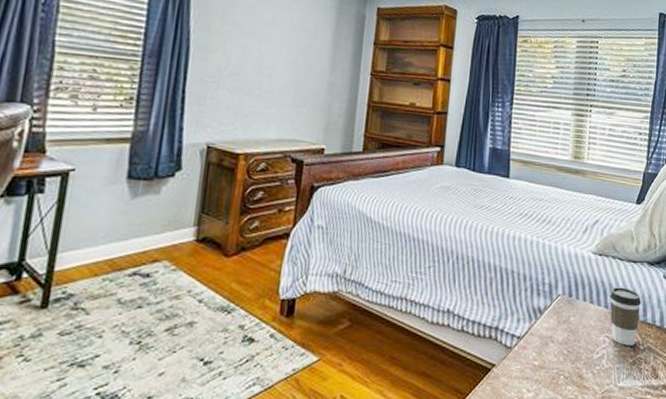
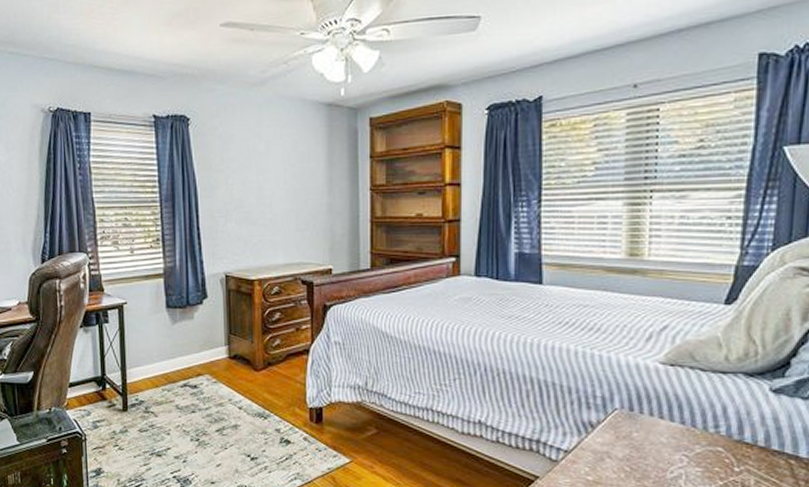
coffee cup: present [609,287,642,346] -> none [686,401,736,467]

